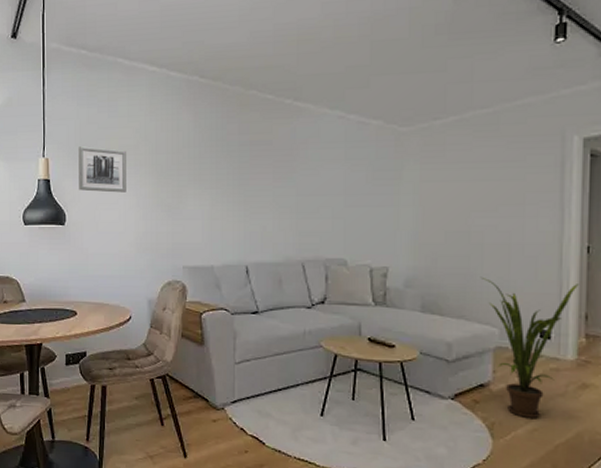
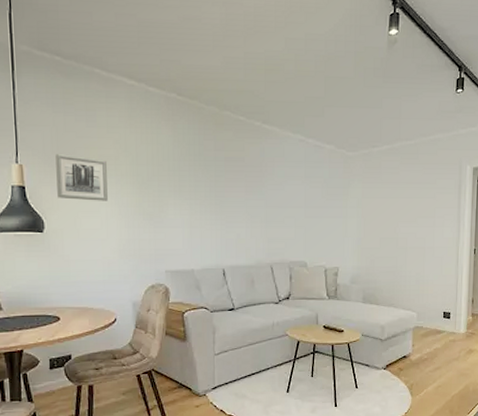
house plant: present [480,276,580,418] -> none [404,273,469,378]

